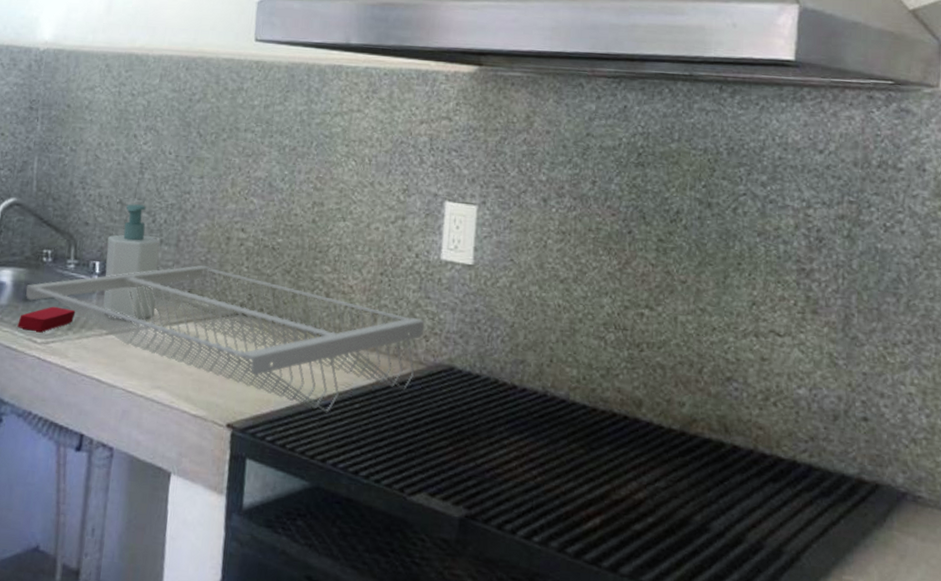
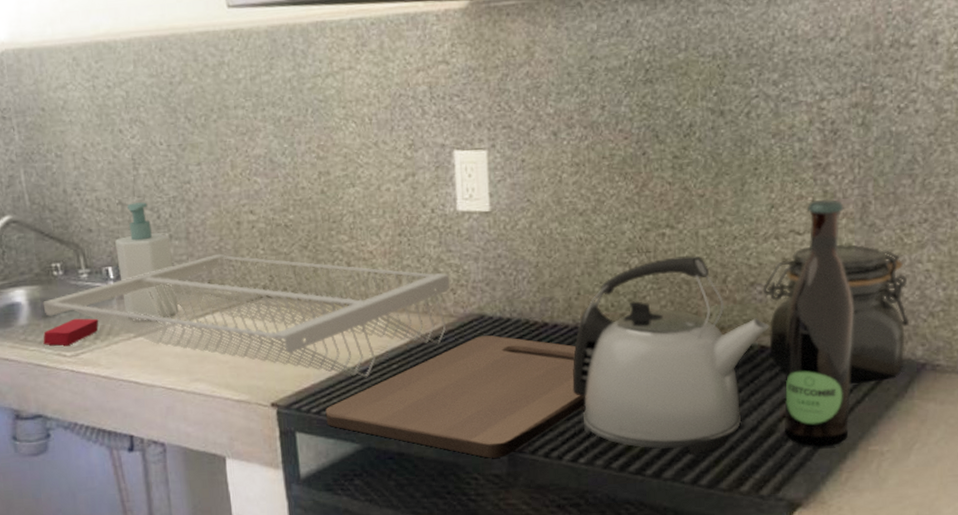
cutting board: none [279,388,548,522] -> present [325,335,587,458]
kettle: none [534,339,744,553] -> present [572,255,770,455]
jar: none [739,349,889,504] -> present [762,244,909,384]
bottle: none [752,303,833,569] -> present [783,199,855,448]

